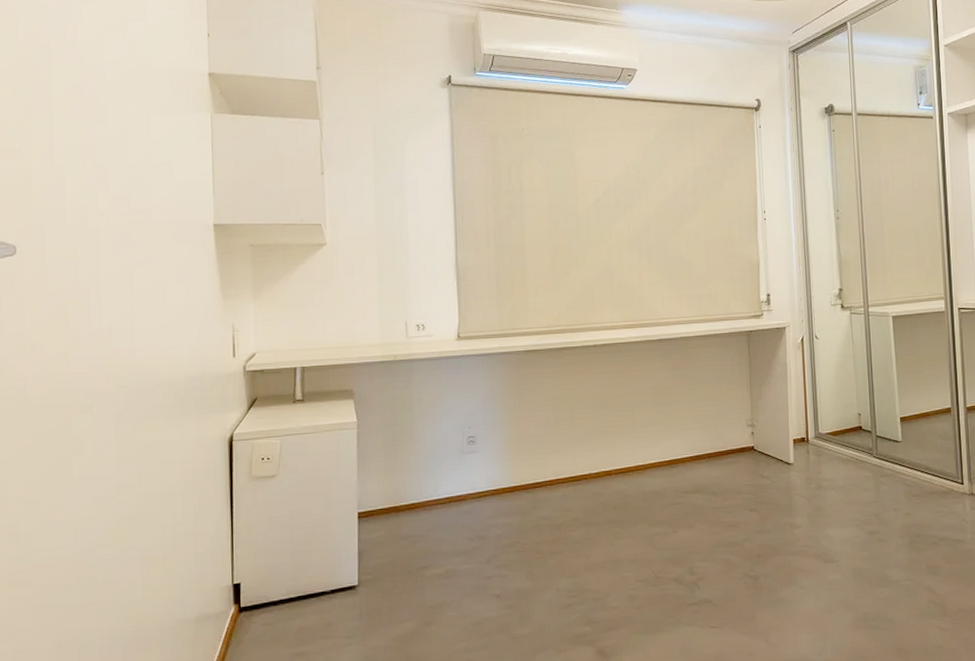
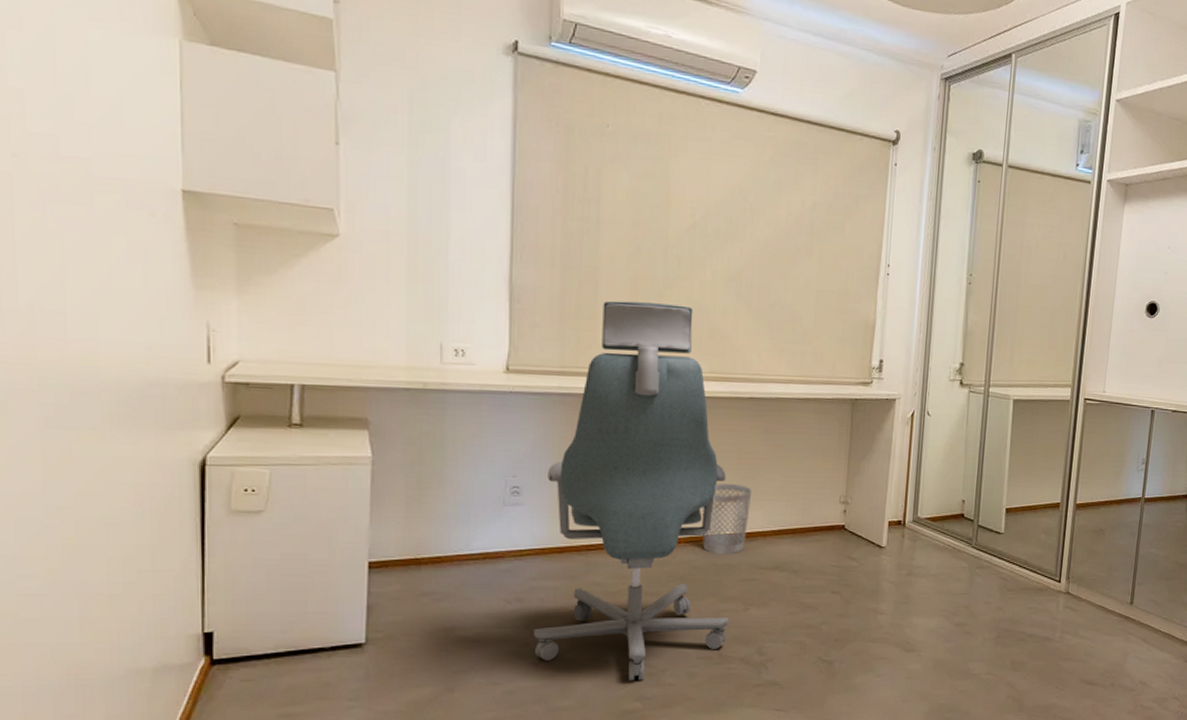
office chair: none [494,267,661,606] -> present [534,300,730,681]
wastebasket: none [627,417,669,483] -> present [701,484,753,555]

